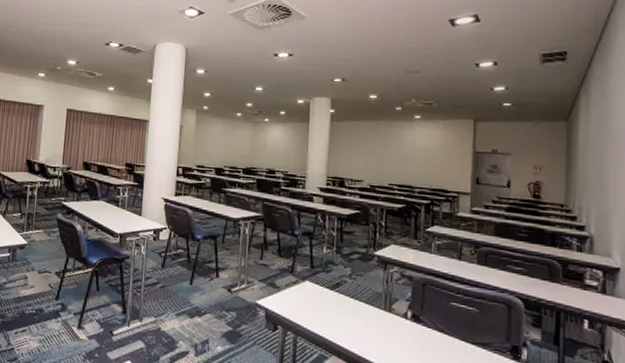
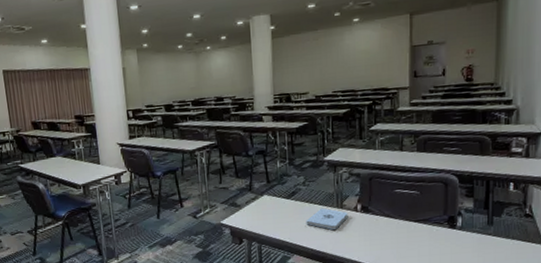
notepad: none [349,307,397,335] -> present [306,208,348,230]

